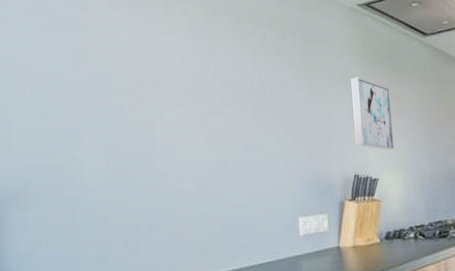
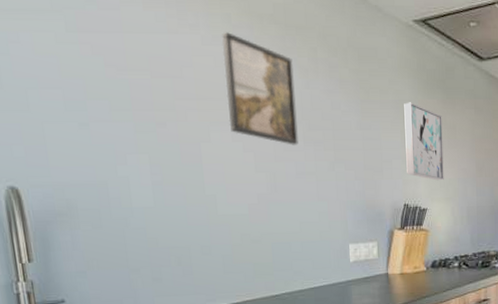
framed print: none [178,24,248,122] -> present [221,32,298,145]

